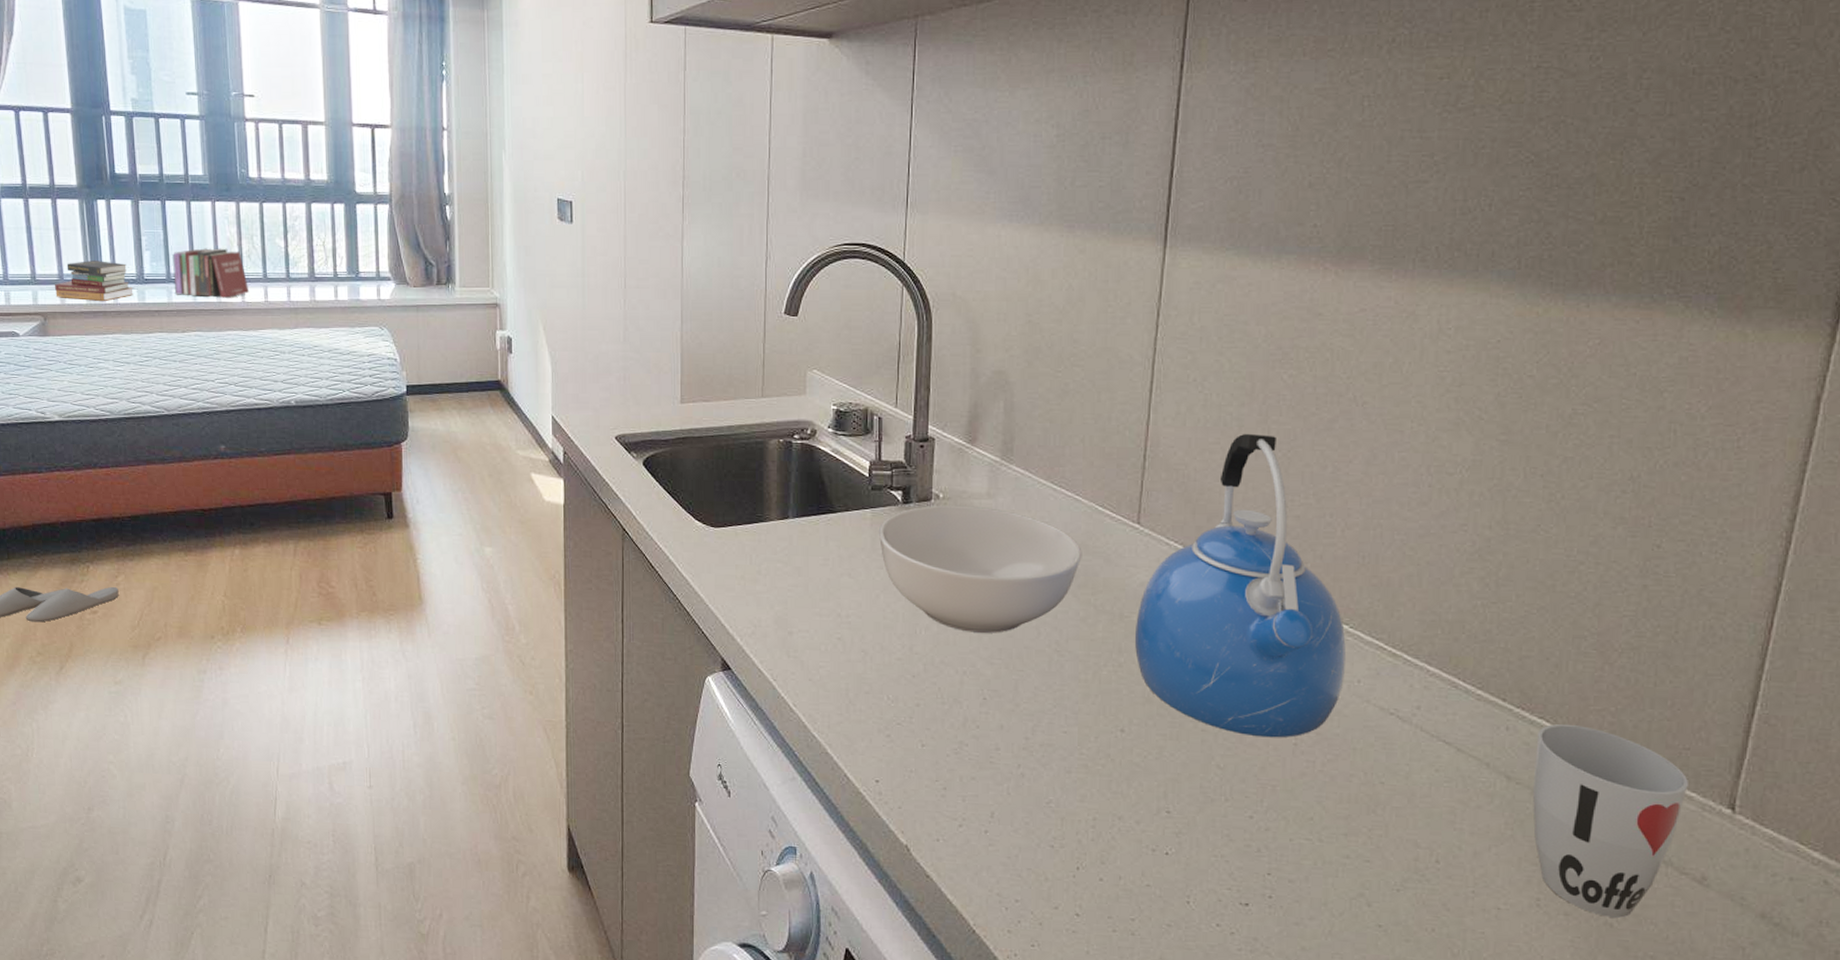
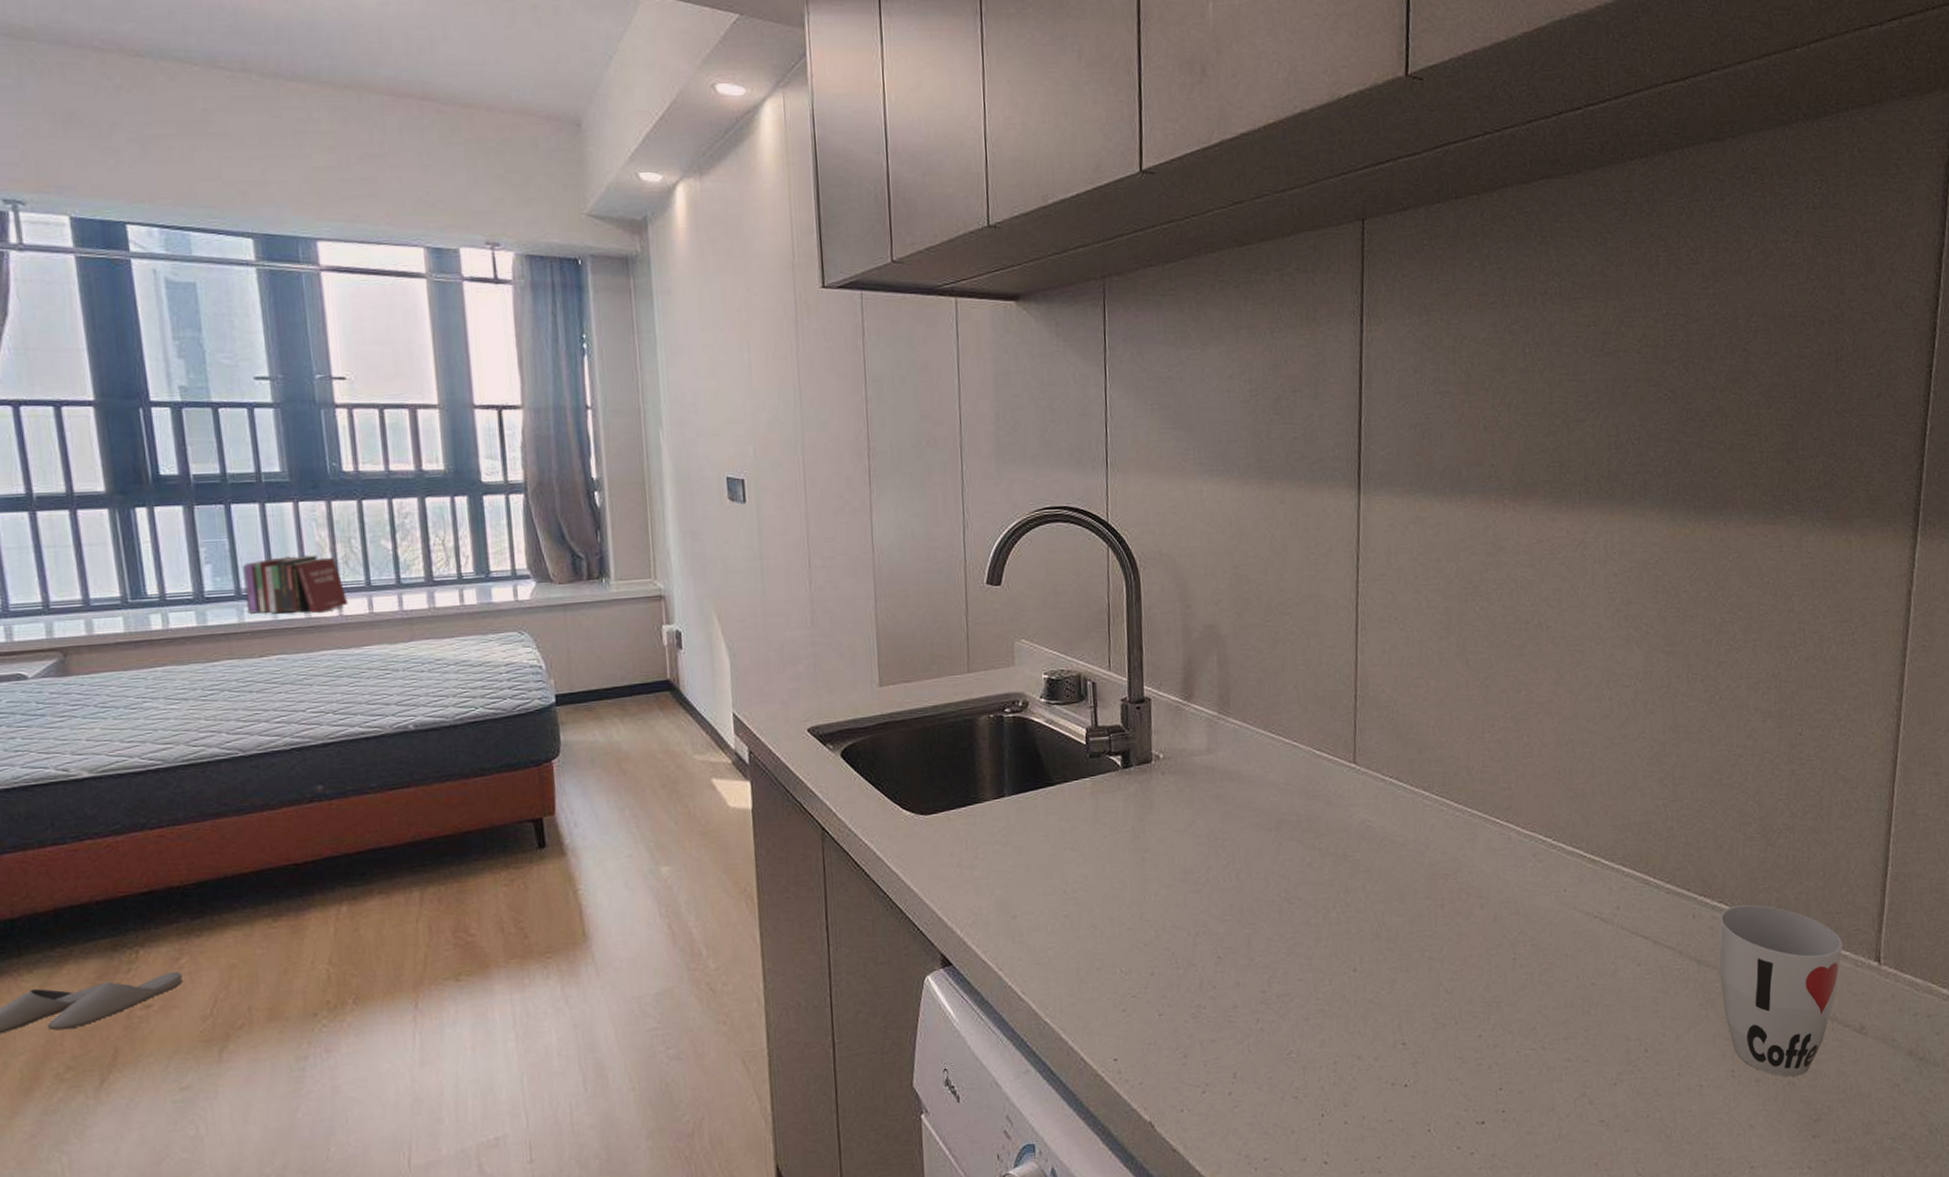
books: present [55,261,134,301] -> none [78,579,190,629]
bowl: present [878,505,1082,633] -> none [1099,763,1304,892]
kettle: present [1135,434,1346,738] -> none [1359,665,1552,957]

